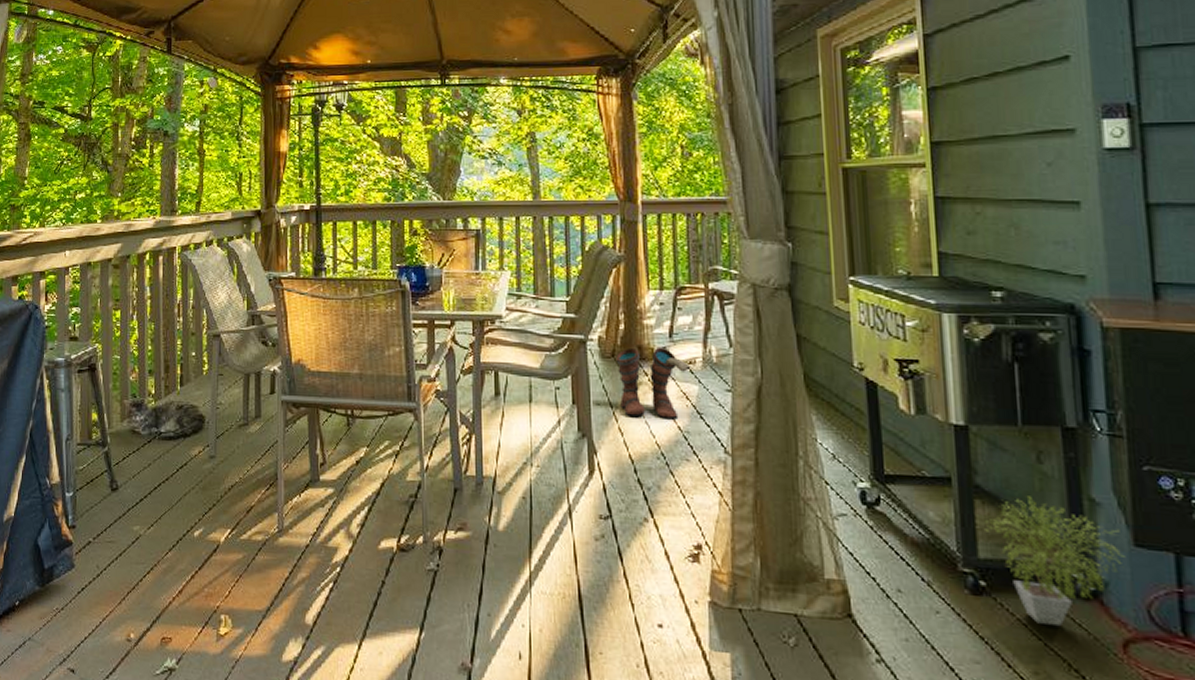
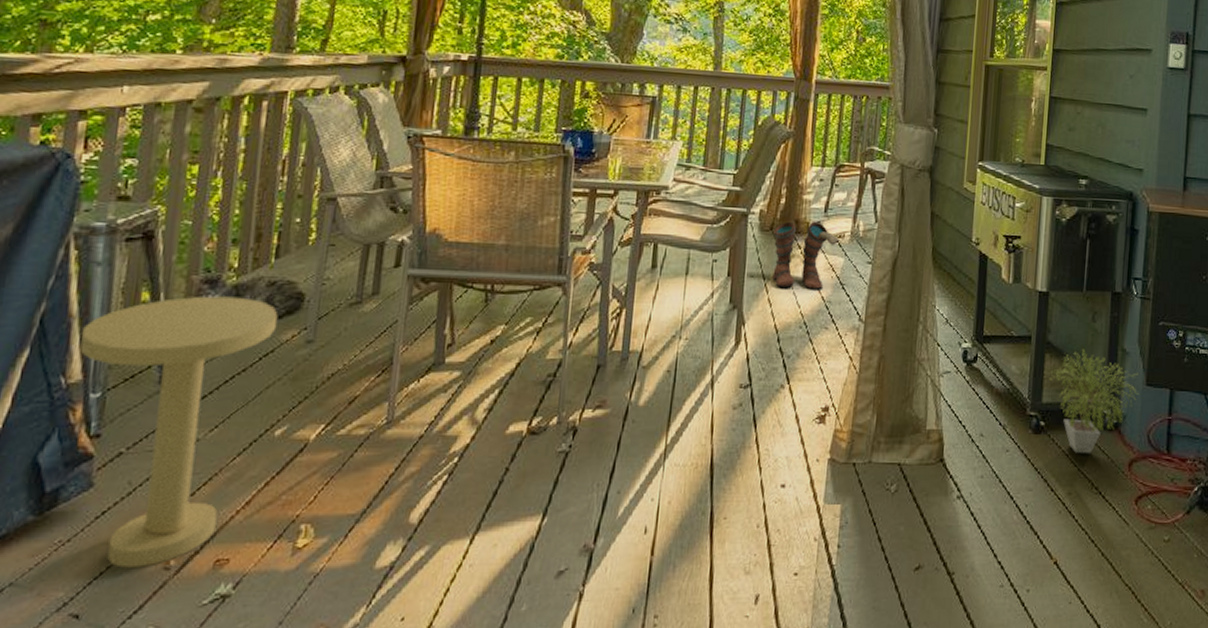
side table: none [57,417,187,637] -> present [80,296,278,568]

